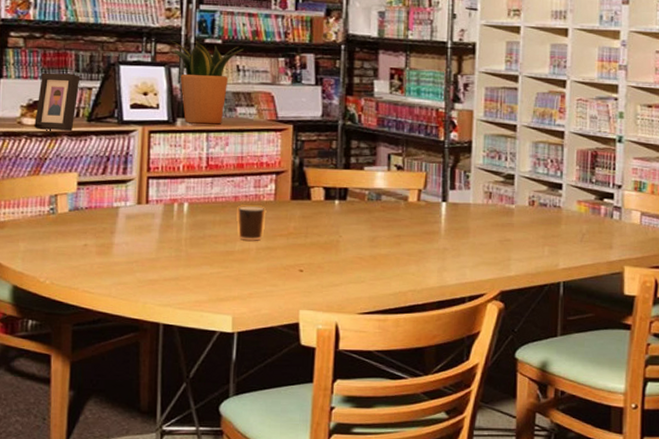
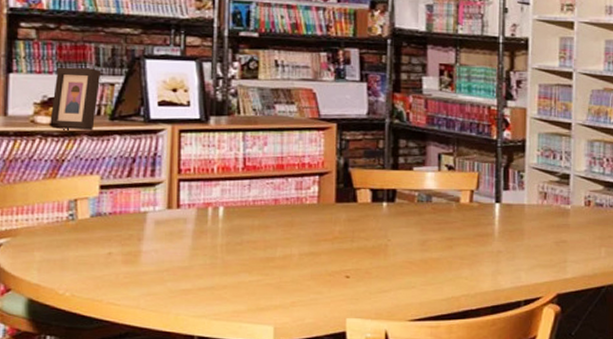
potted plant: present [167,38,244,125] -> none [198,31,283,123]
mug: present [238,206,264,241] -> none [278,209,307,246]

